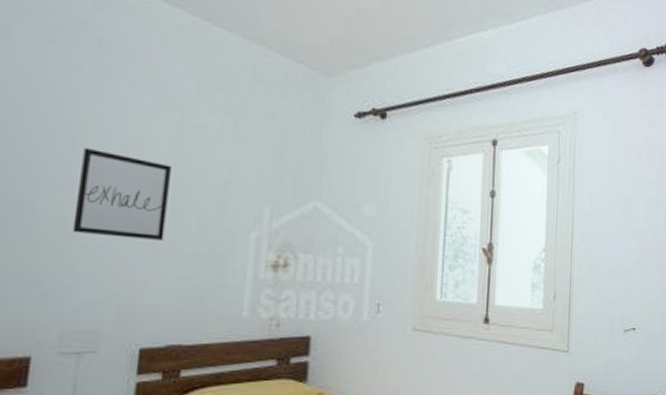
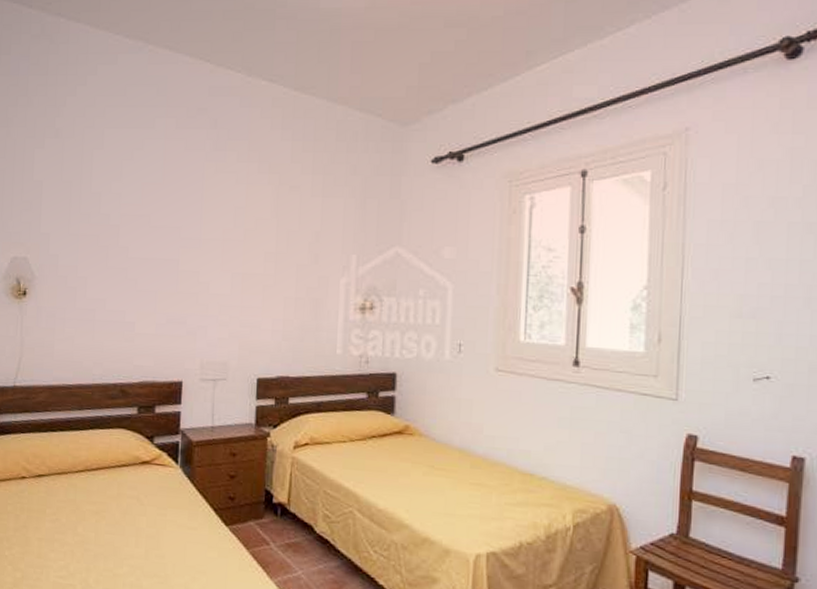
wall art: present [72,147,172,240] -> none [204,213,274,288]

